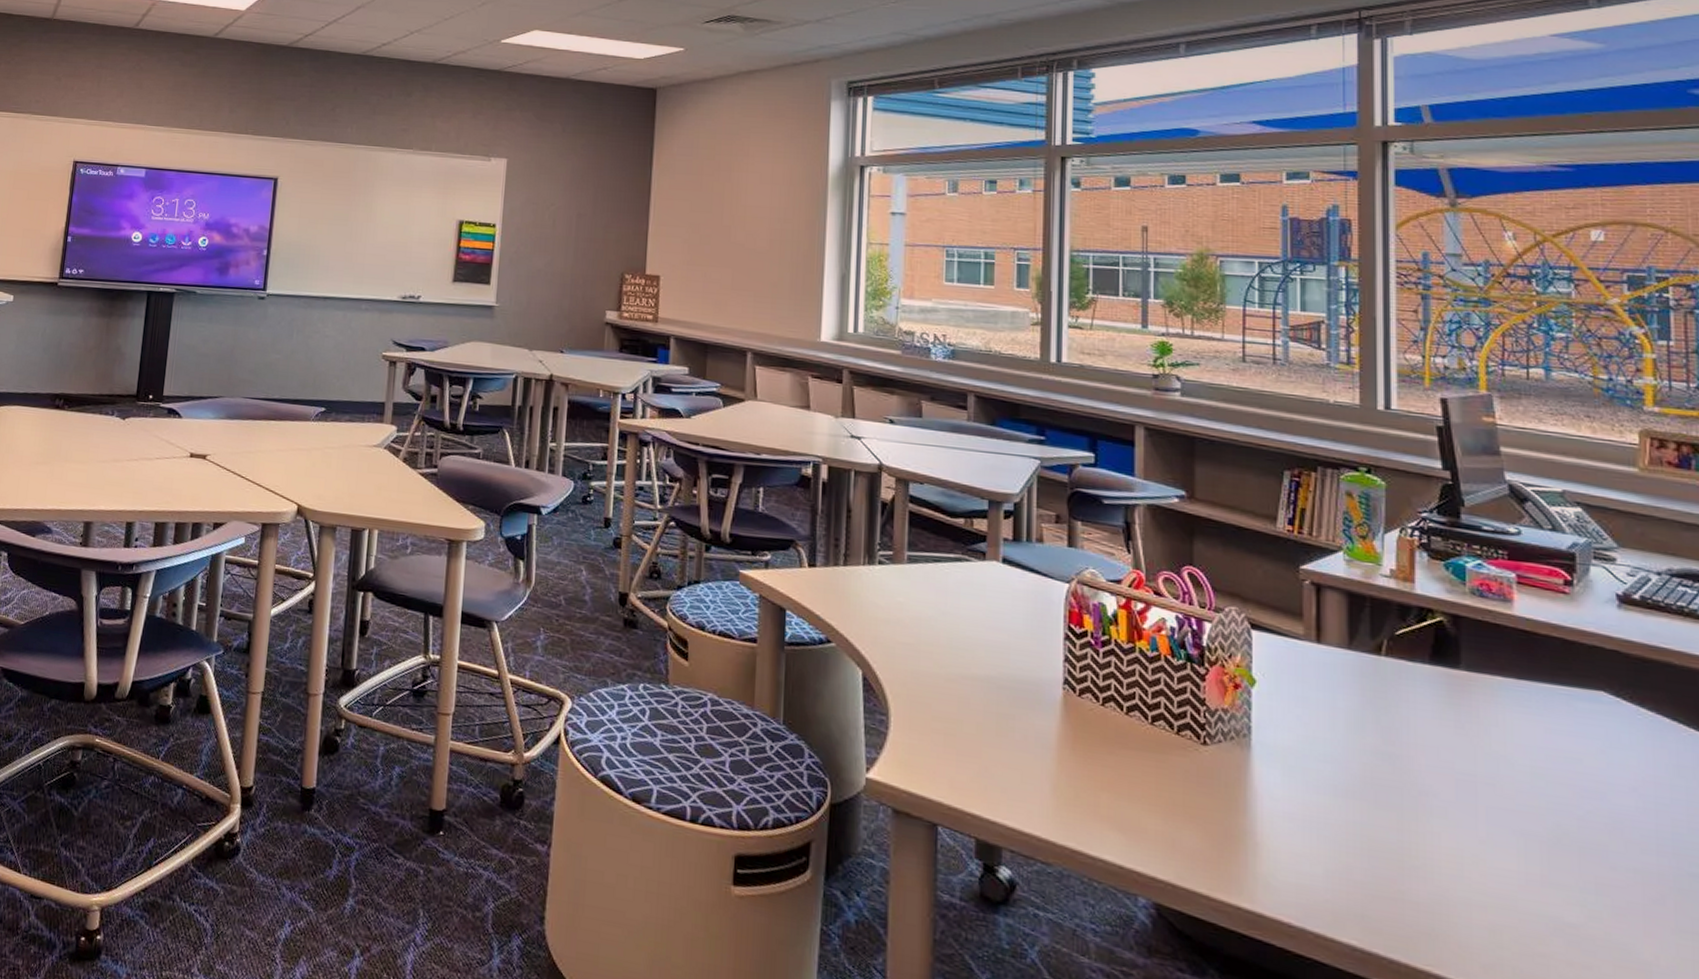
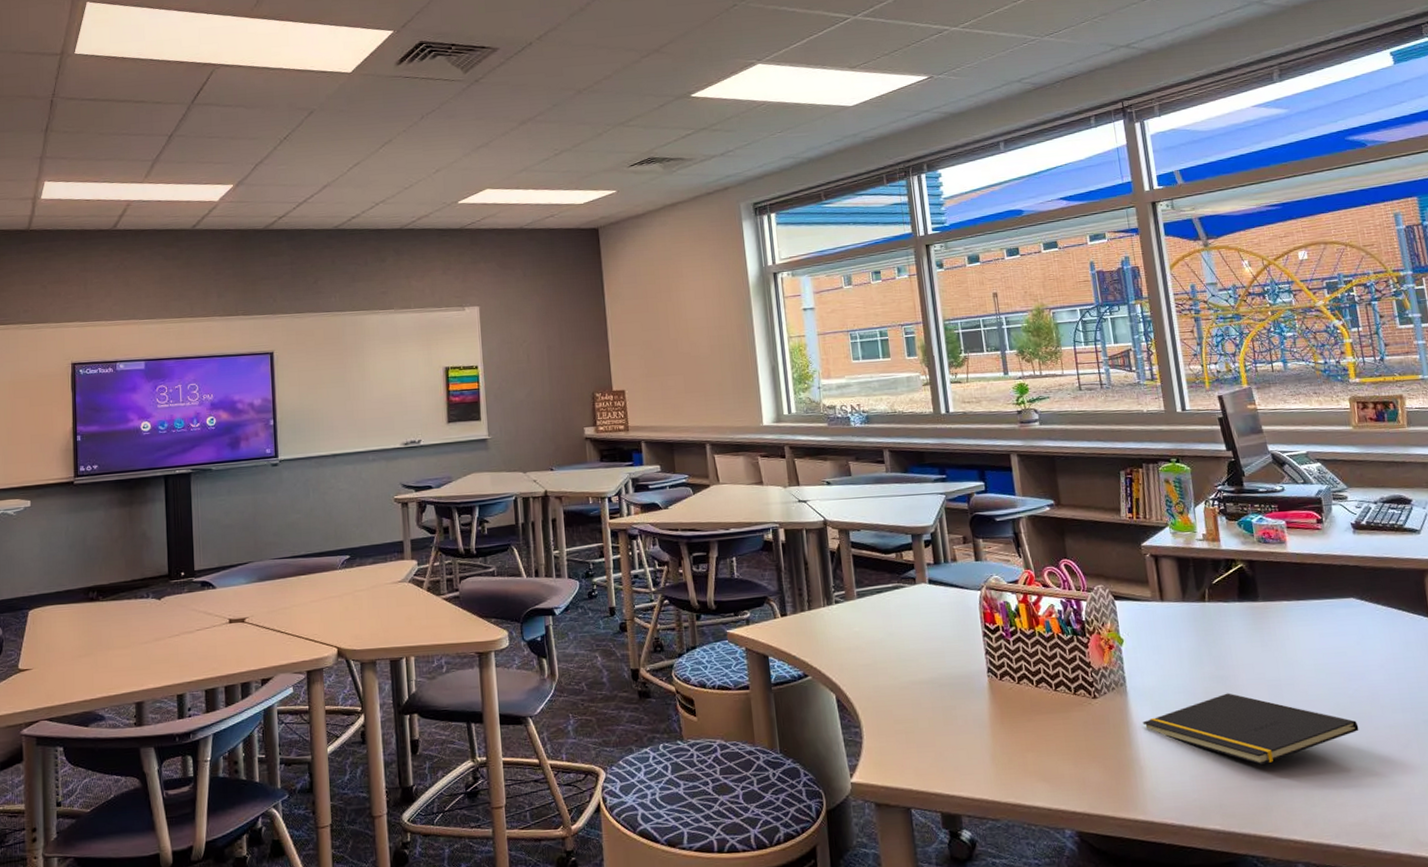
notepad: none [1266,776,1586,879] -> present [1142,693,1359,765]

